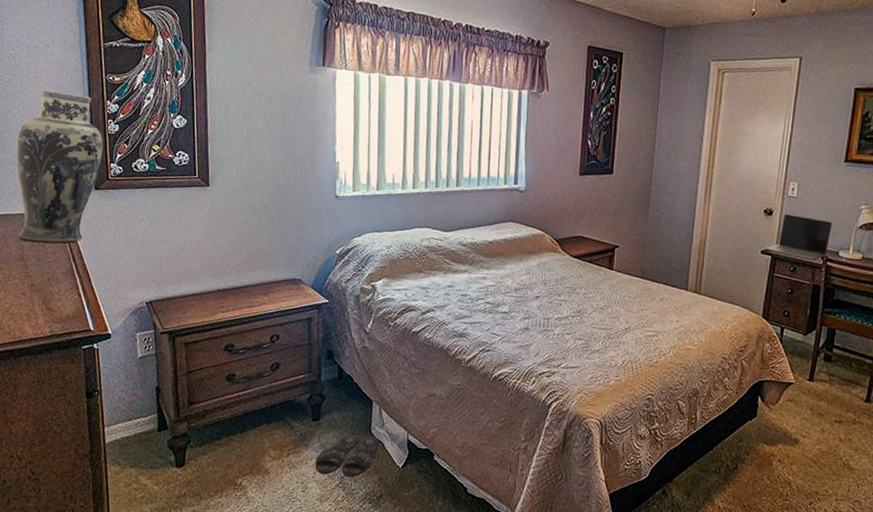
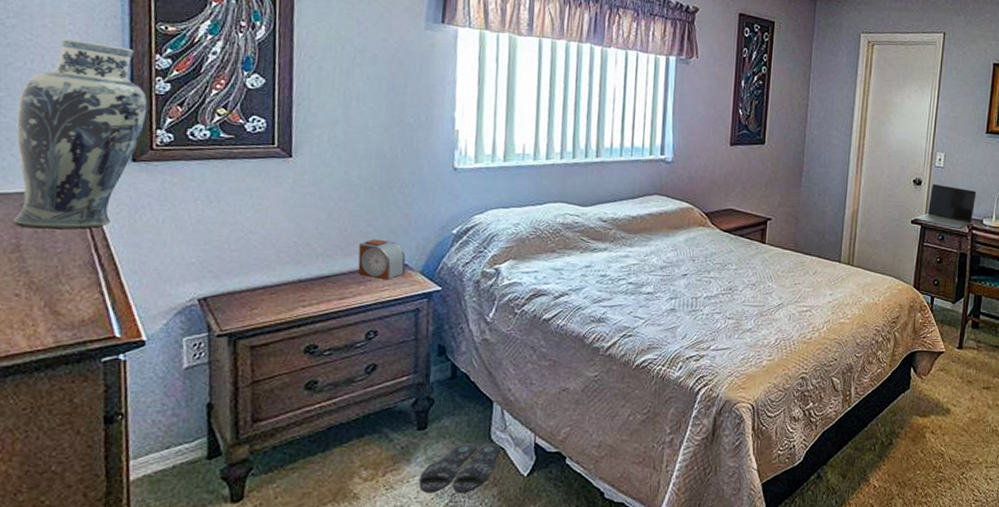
alarm clock: none [262,257,300,293] -> present [358,239,406,280]

